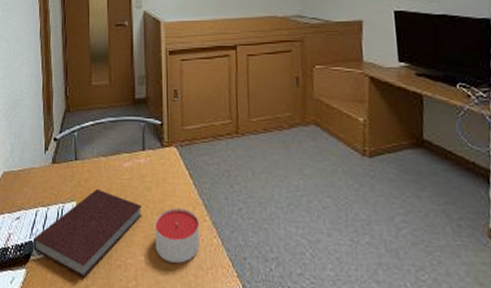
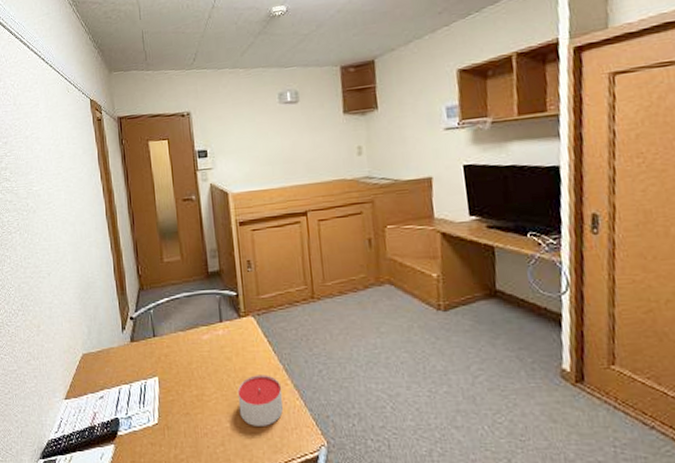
notebook: present [32,188,142,278] -> none [118,362,224,448]

